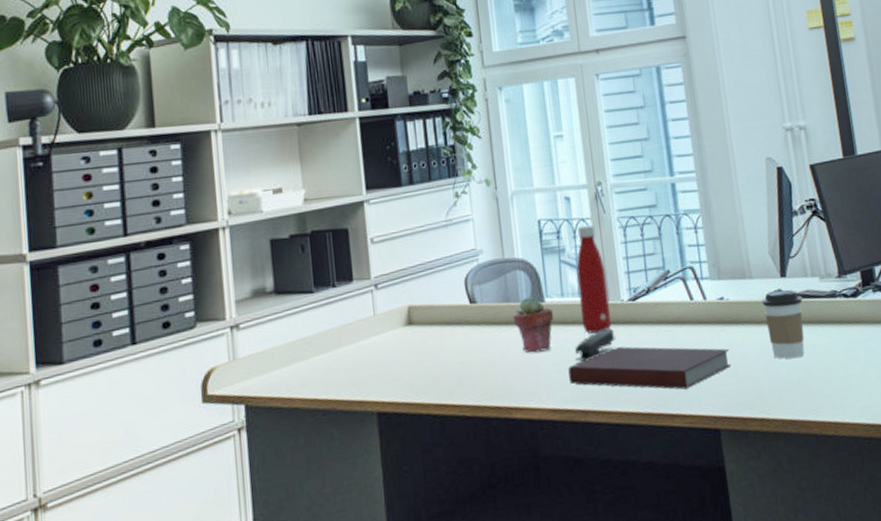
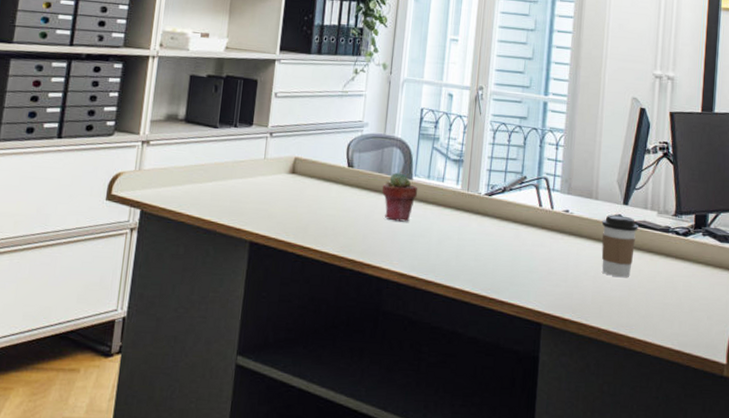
notebook: present [568,346,732,390] -> none [419,233,565,282]
stapler: present [575,328,615,362] -> none [428,214,467,238]
bottle: present [576,225,612,334] -> none [440,121,471,216]

